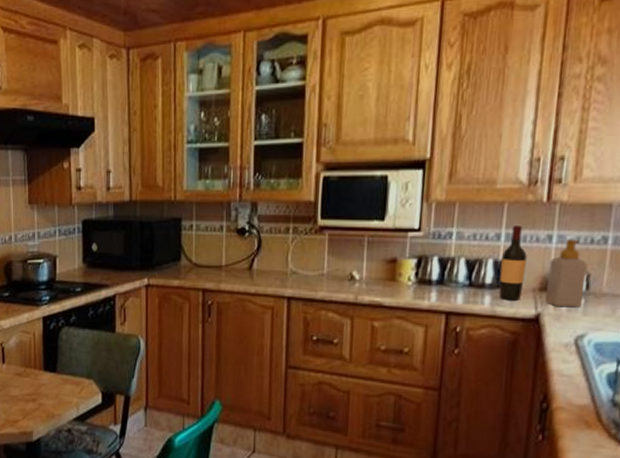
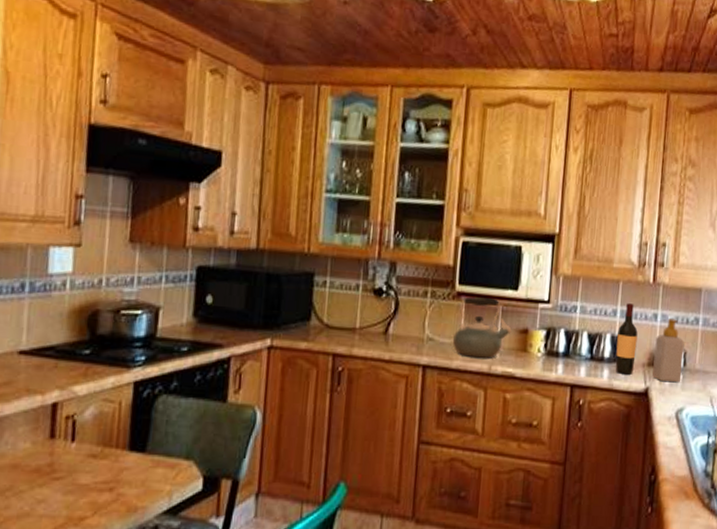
kettle: none [316,230,379,289] -> present [452,297,512,358]

